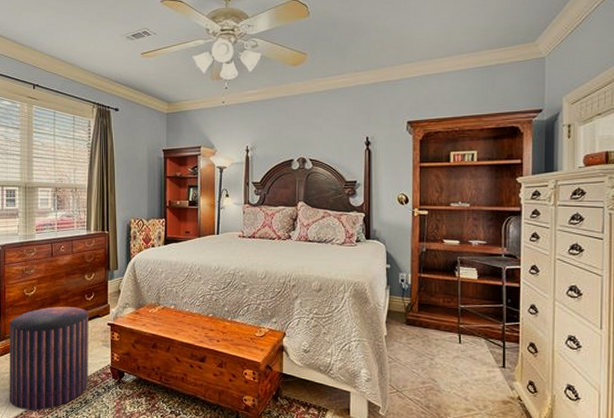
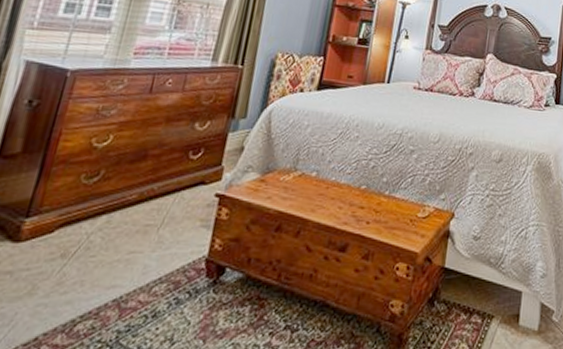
stool: present [9,306,89,411] -> none [19,166,189,332]

